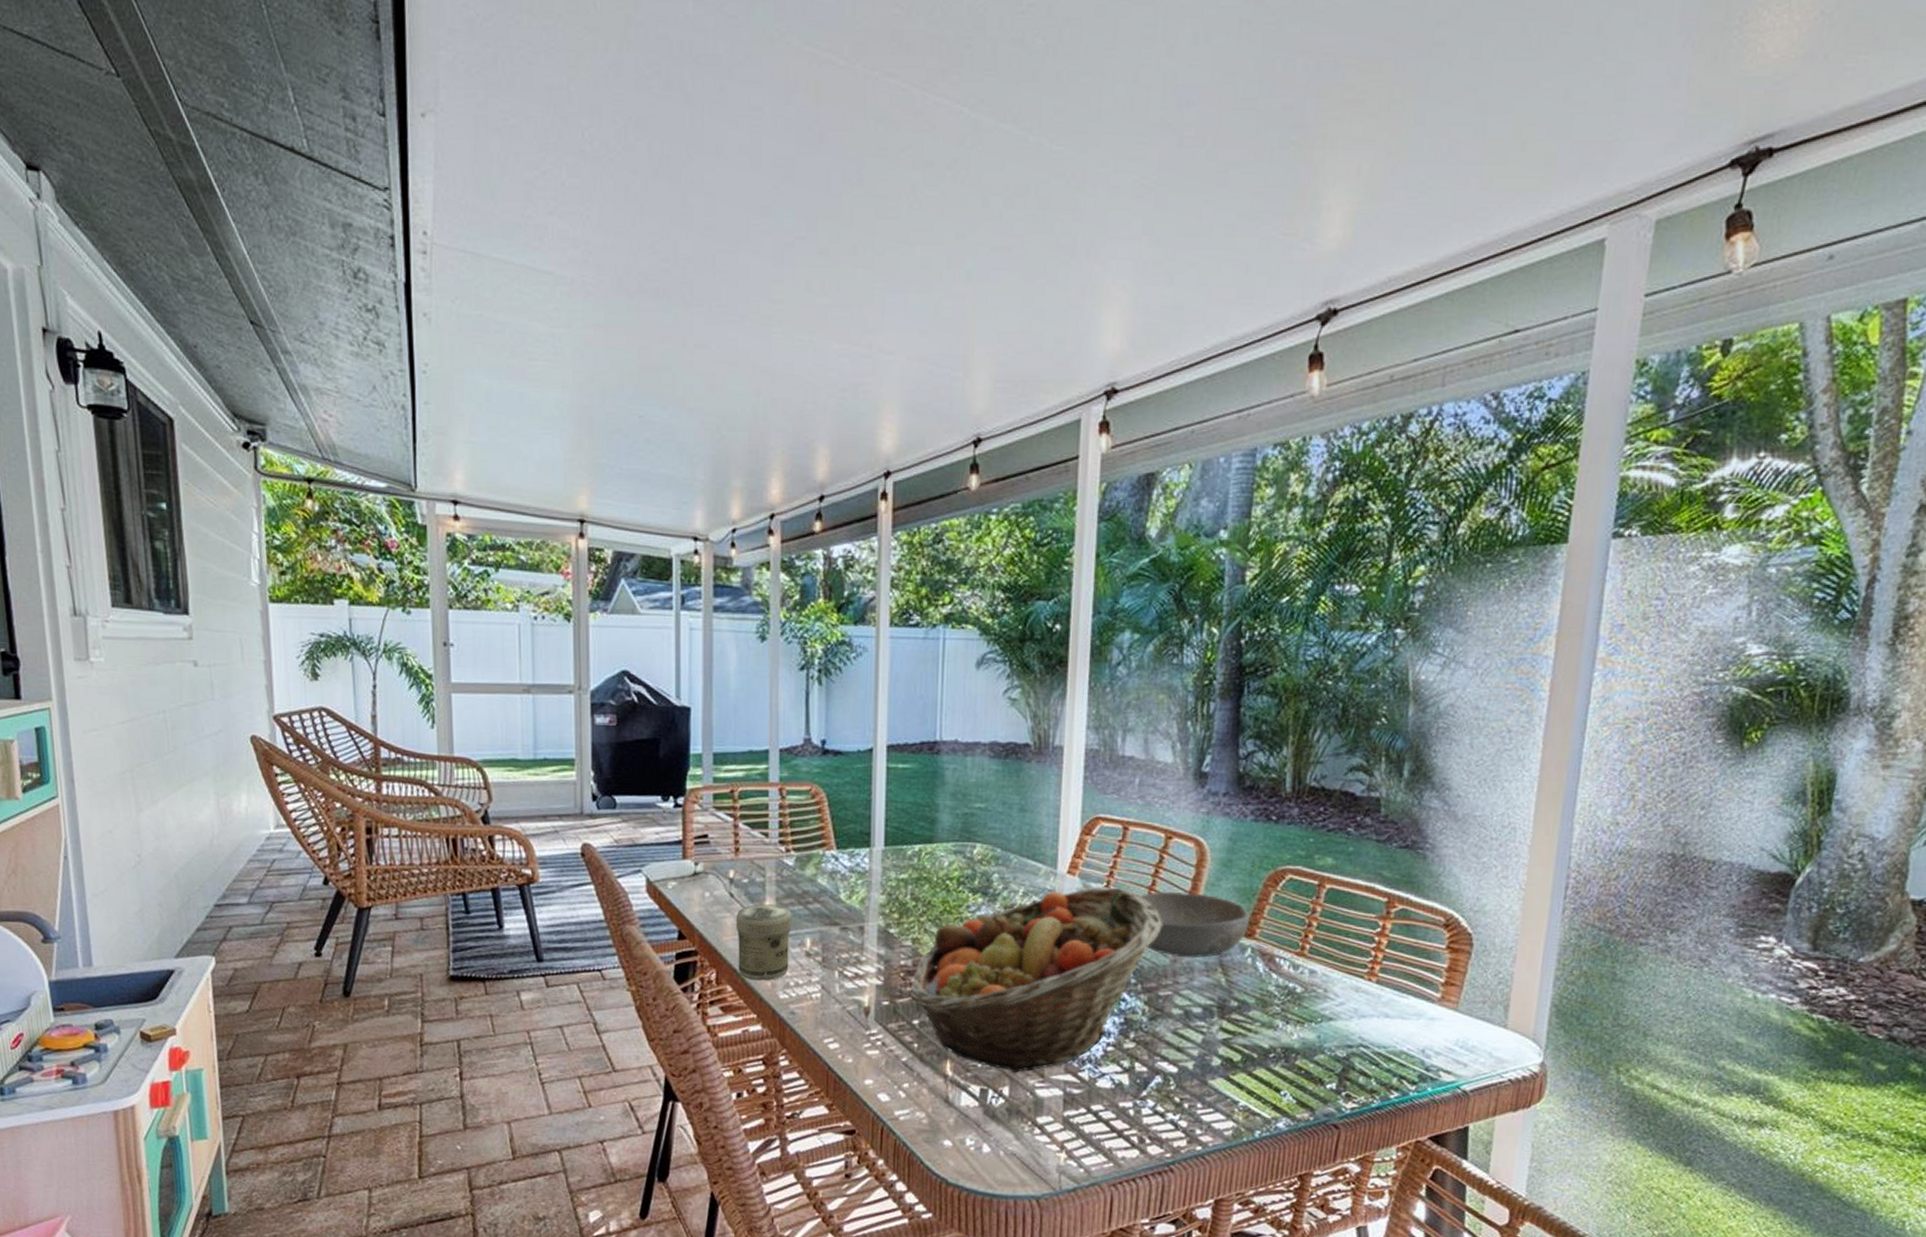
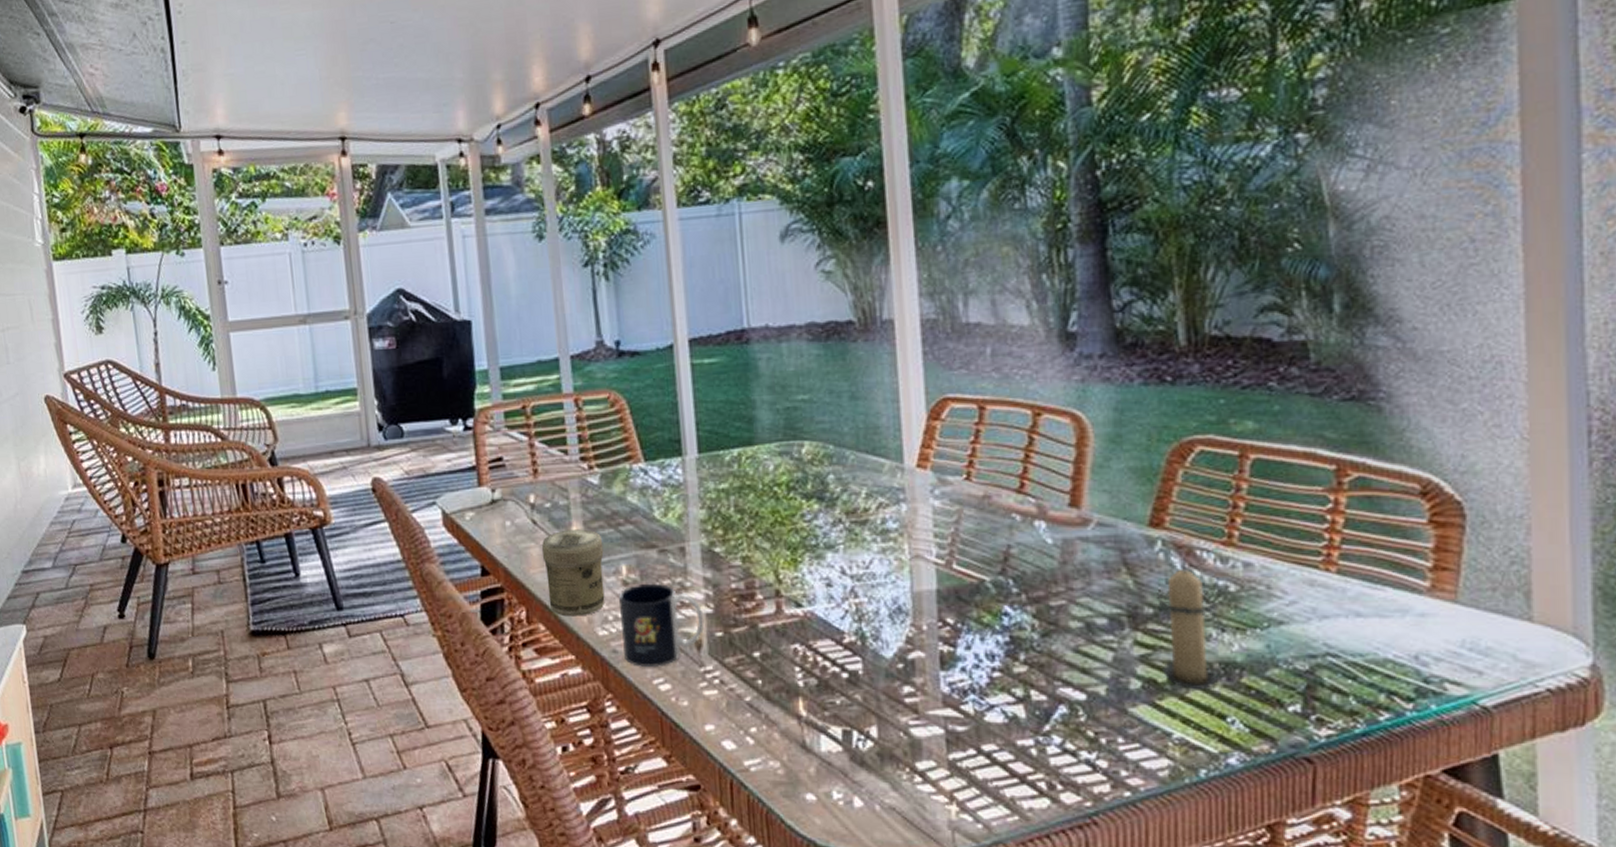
mug: none [801,955,874,1028] -> present [619,583,705,666]
fruit basket: present [910,887,1164,1073] -> none [746,479,1044,710]
bowl: present [1139,892,1250,959] -> none [1008,478,1155,558]
candle: none [1237,967,1285,1068] -> present [1155,562,1218,689]

